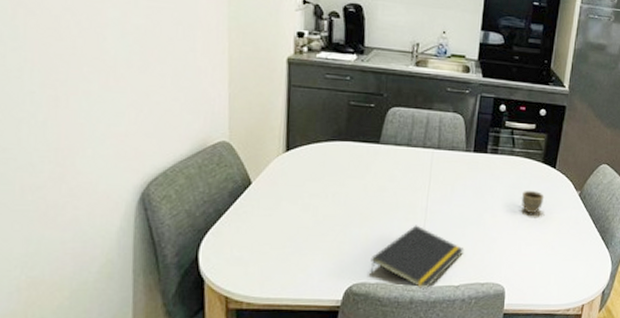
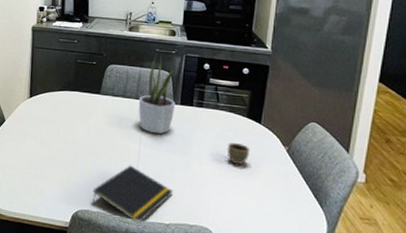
potted plant: none [426,95,469,187] -> present [138,55,176,134]

